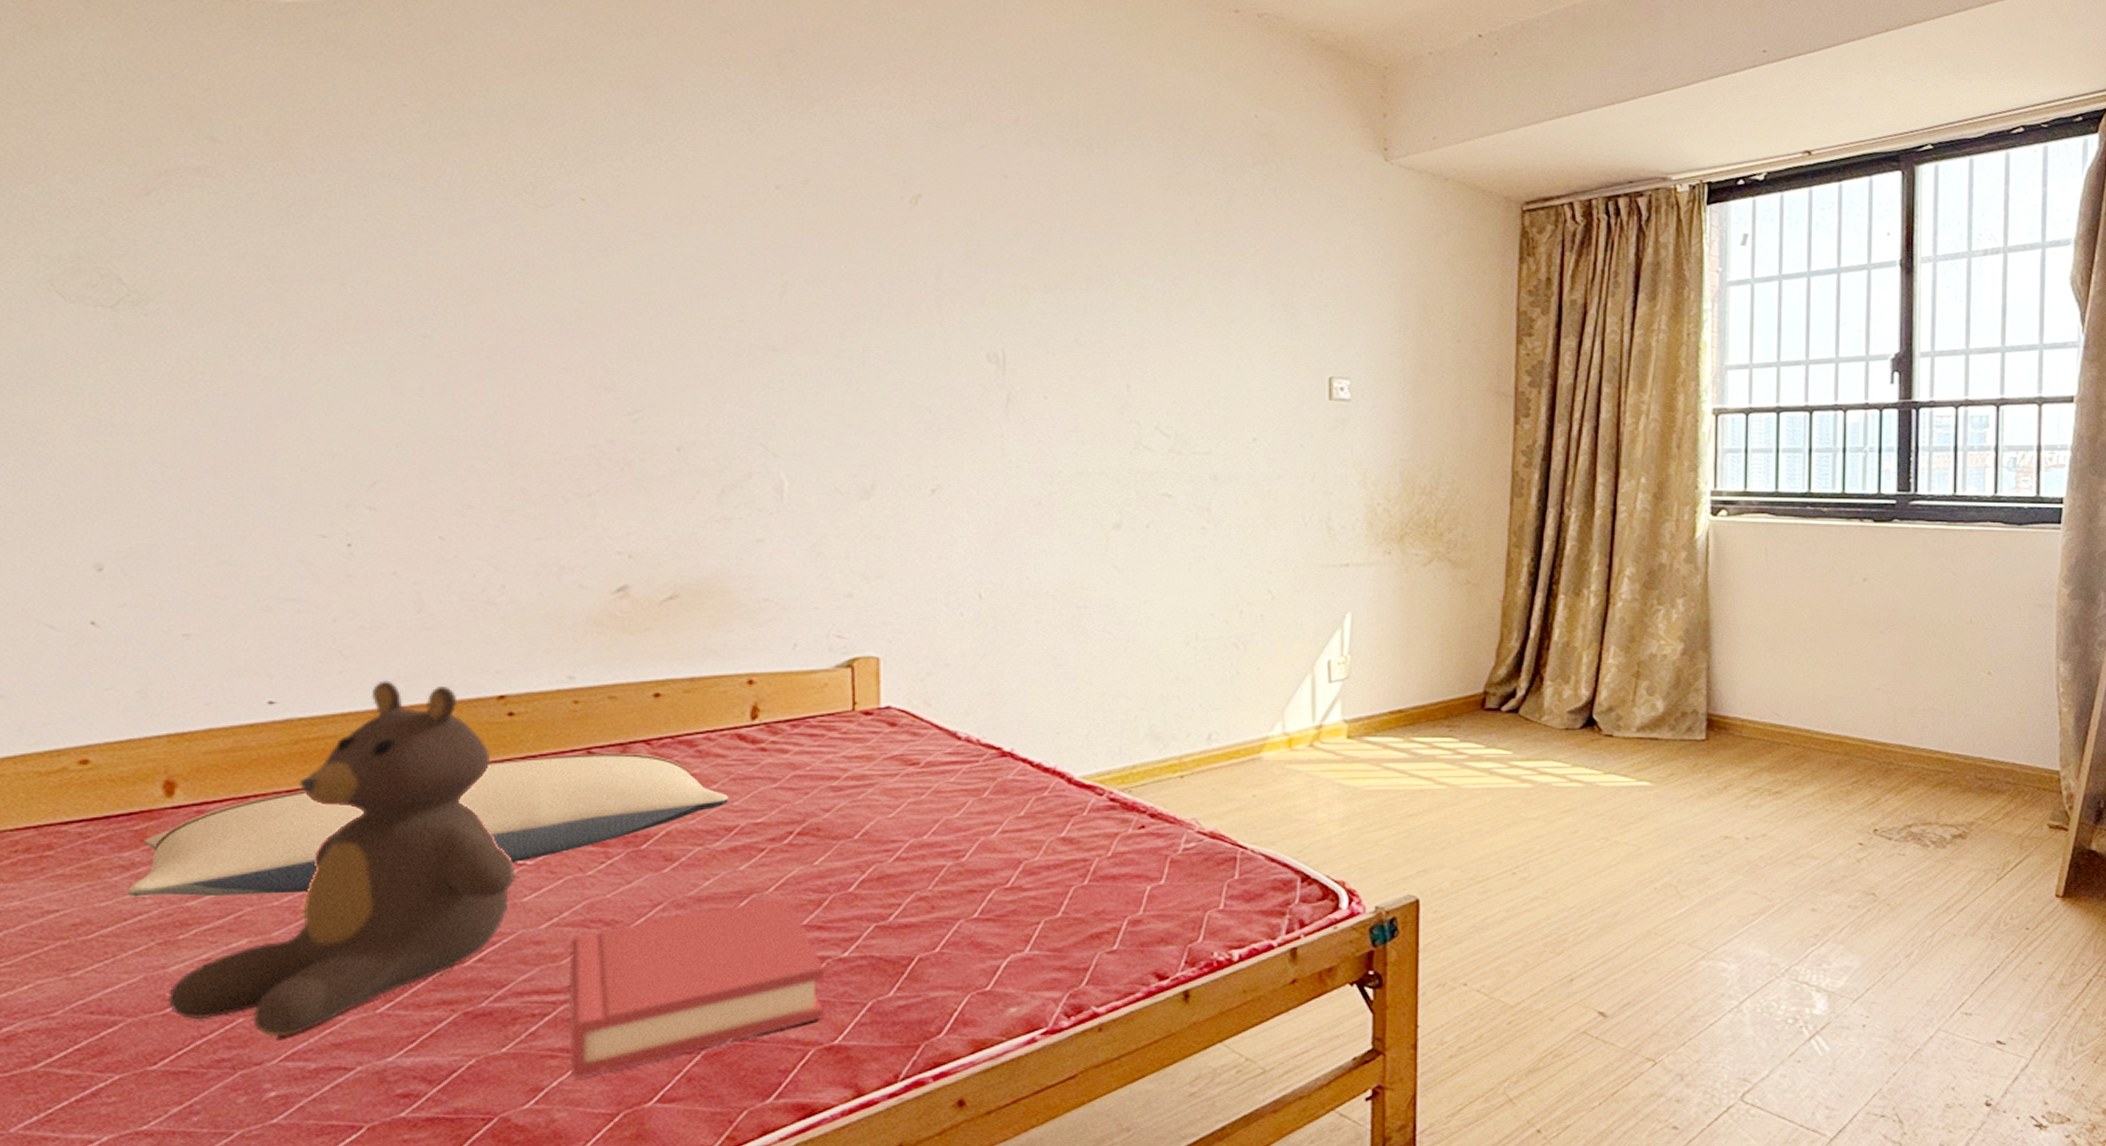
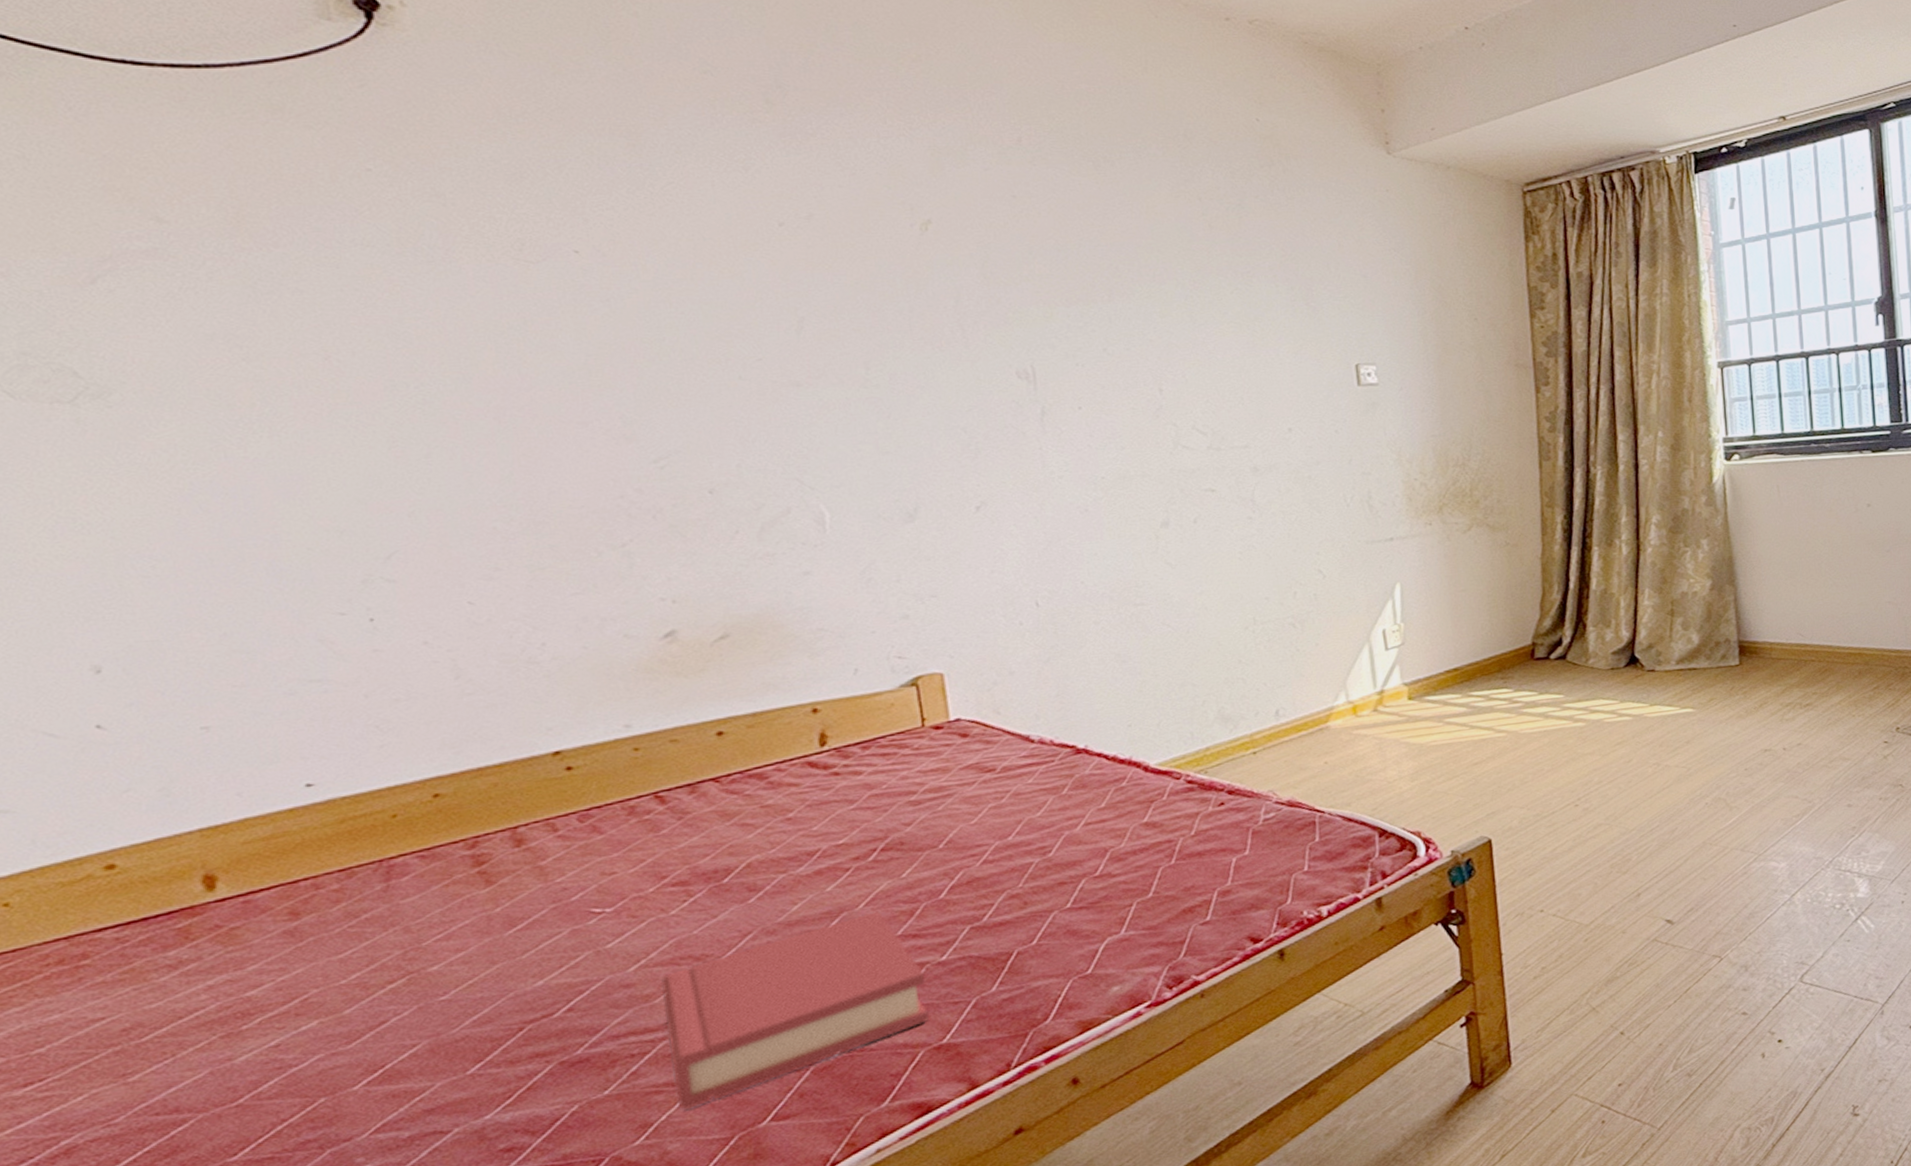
pillow: present [128,752,730,897] -> none [178,791,808,995]
teddy bear: present [169,680,514,1037] -> none [239,749,595,1112]

